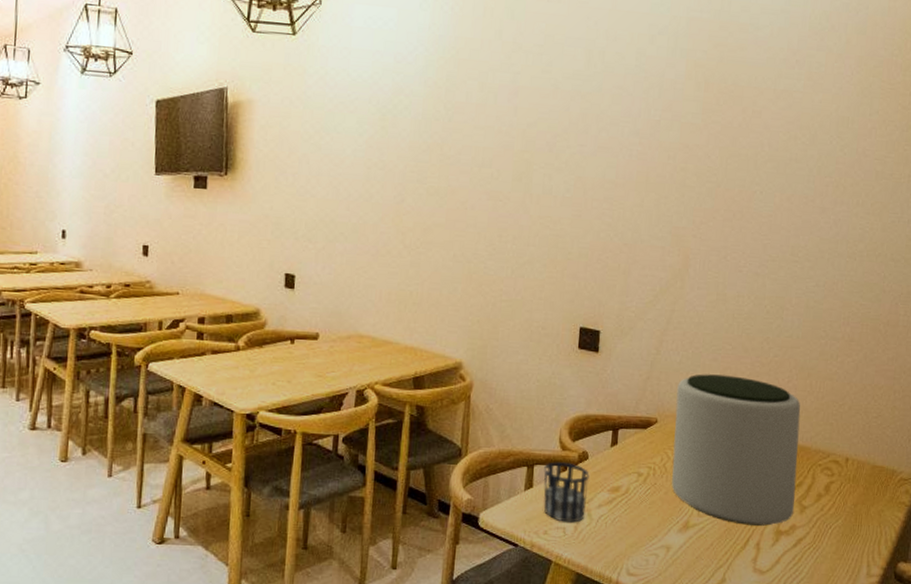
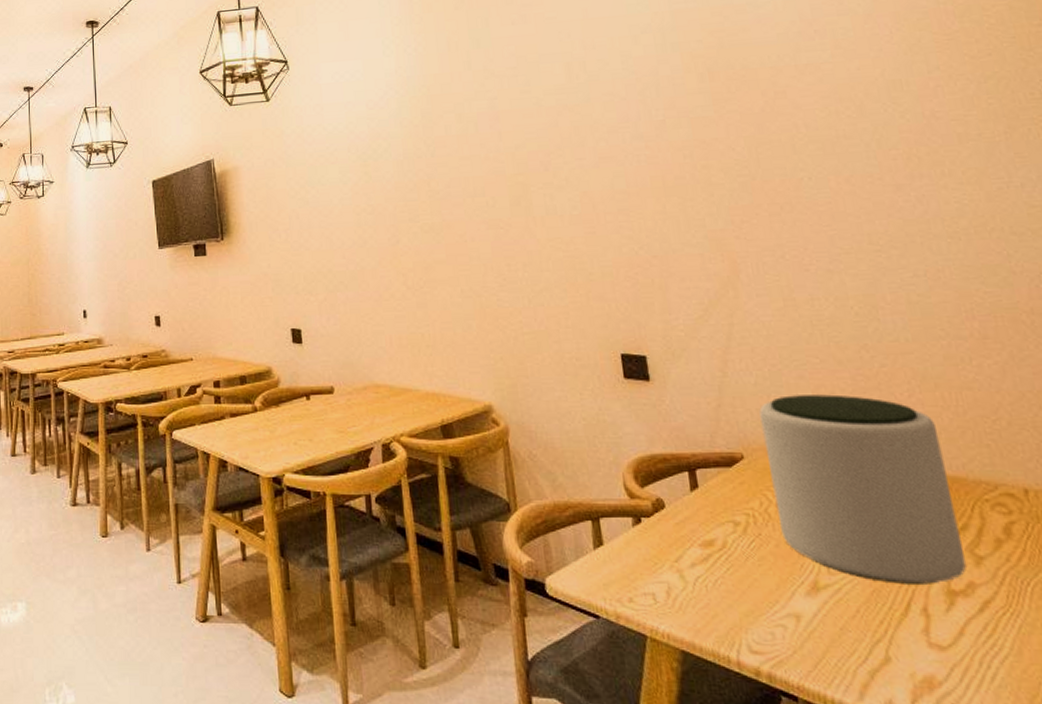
cup: present [544,462,590,523] -> none [612,513,677,587]

